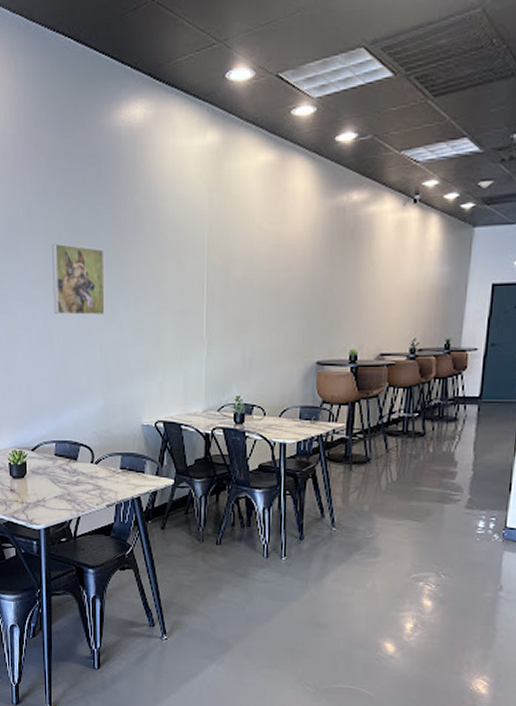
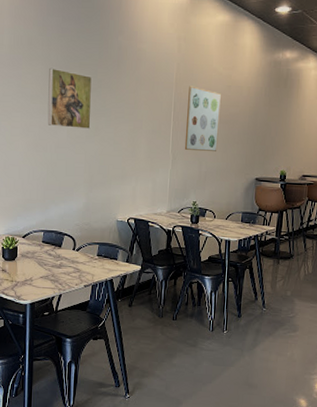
wall art: none [222,249,267,331] -> present [184,86,221,151]

